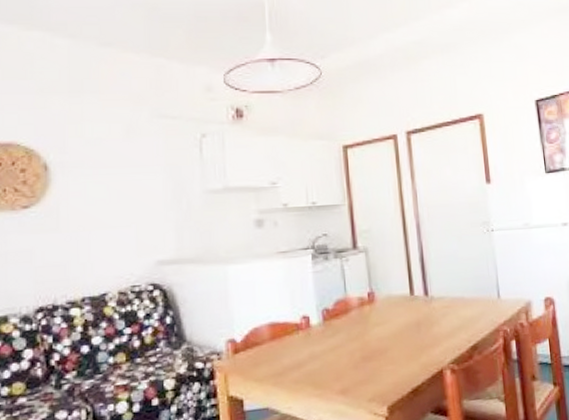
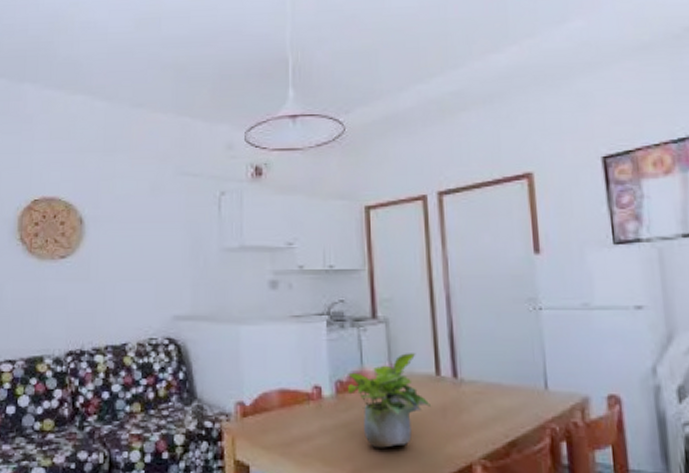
potted plant: none [333,277,407,367] -> present [348,353,430,448]

